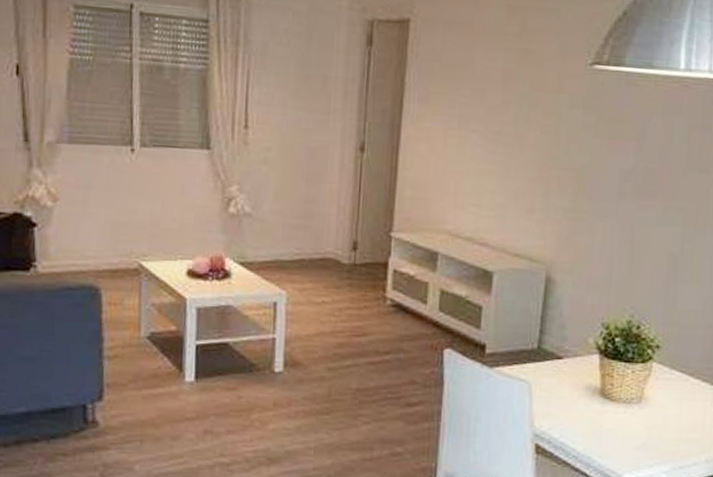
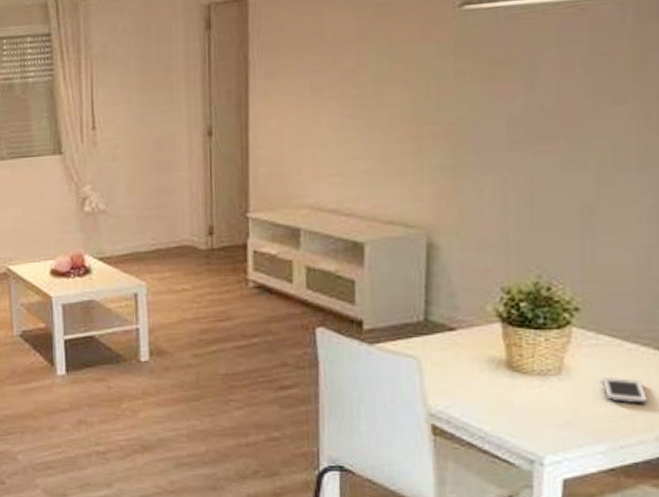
cell phone: none [671,407,703,431] -> present [603,376,647,404]

